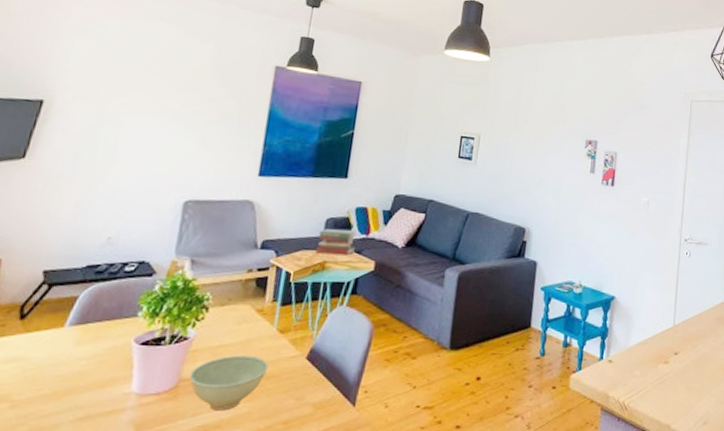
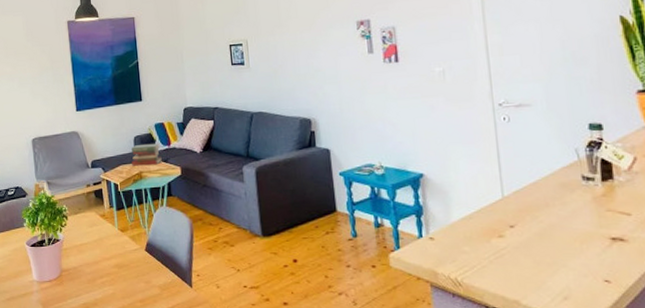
bowl: present [189,355,269,411] -> none [67,250,119,293]

